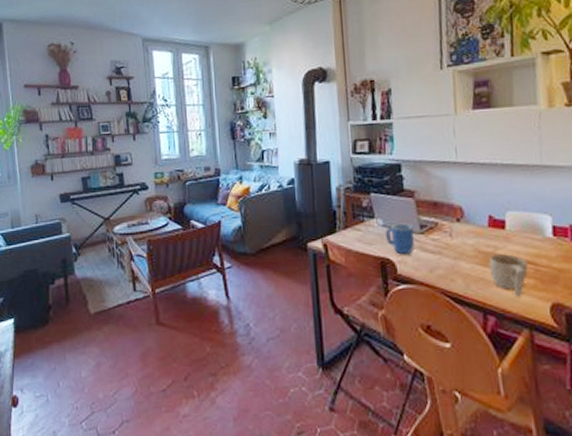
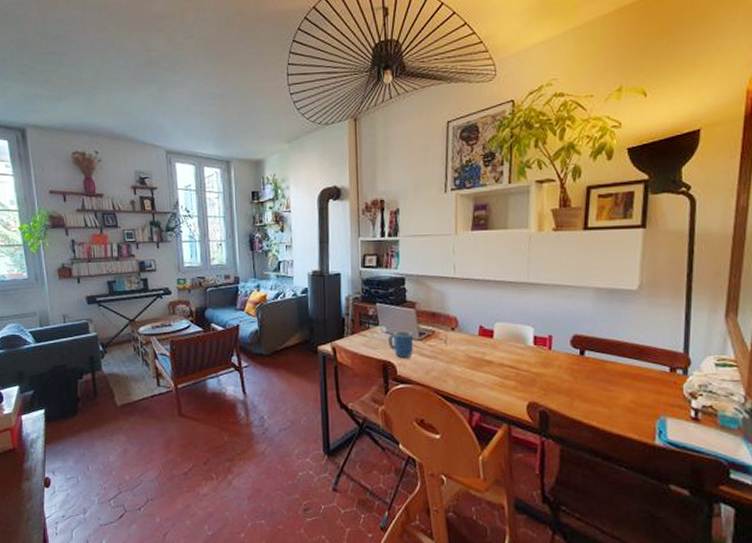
cup: present [488,254,528,297] -> none [477,359,510,397]

